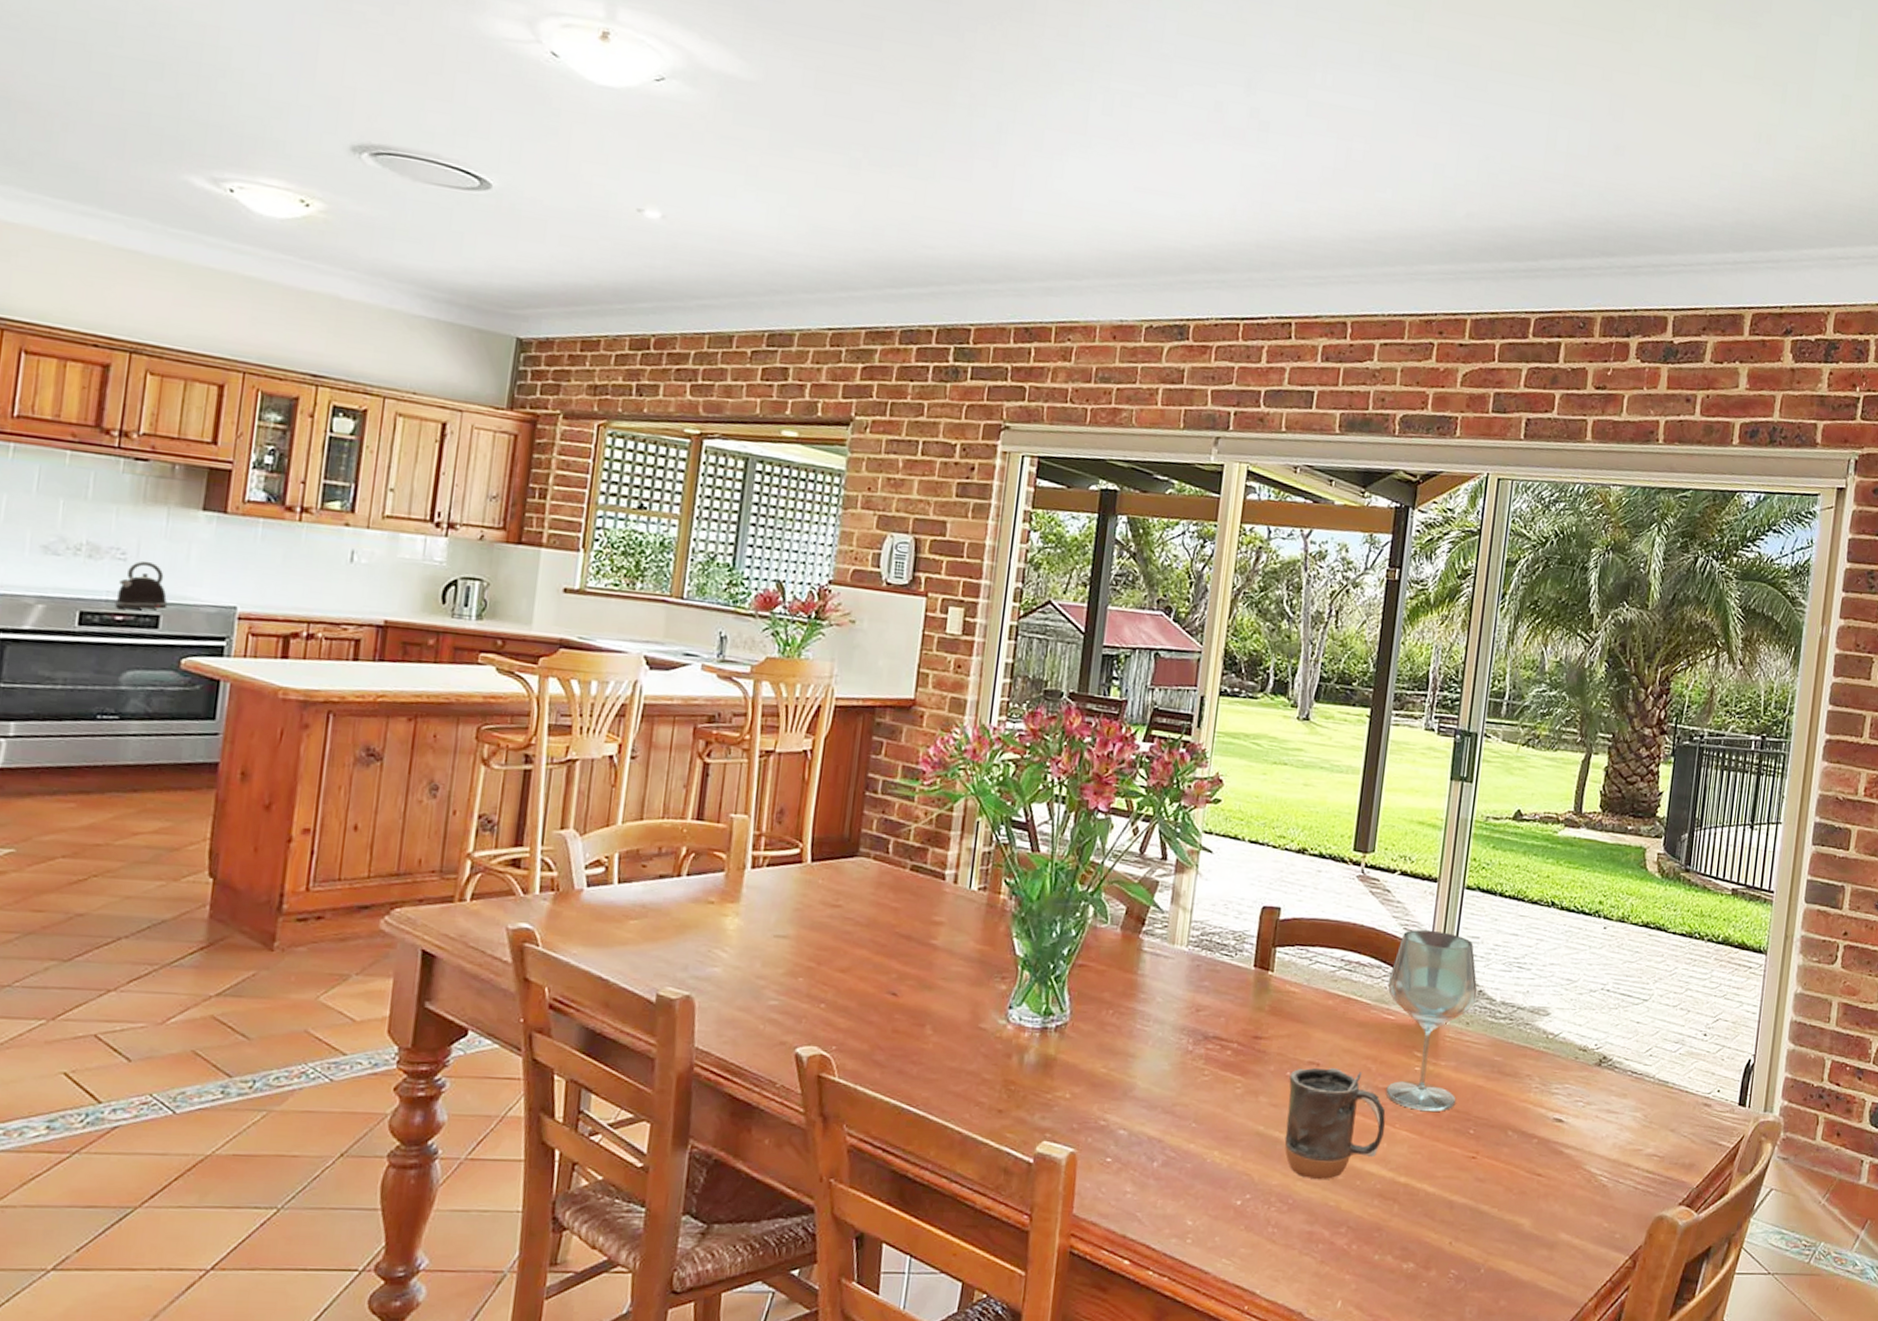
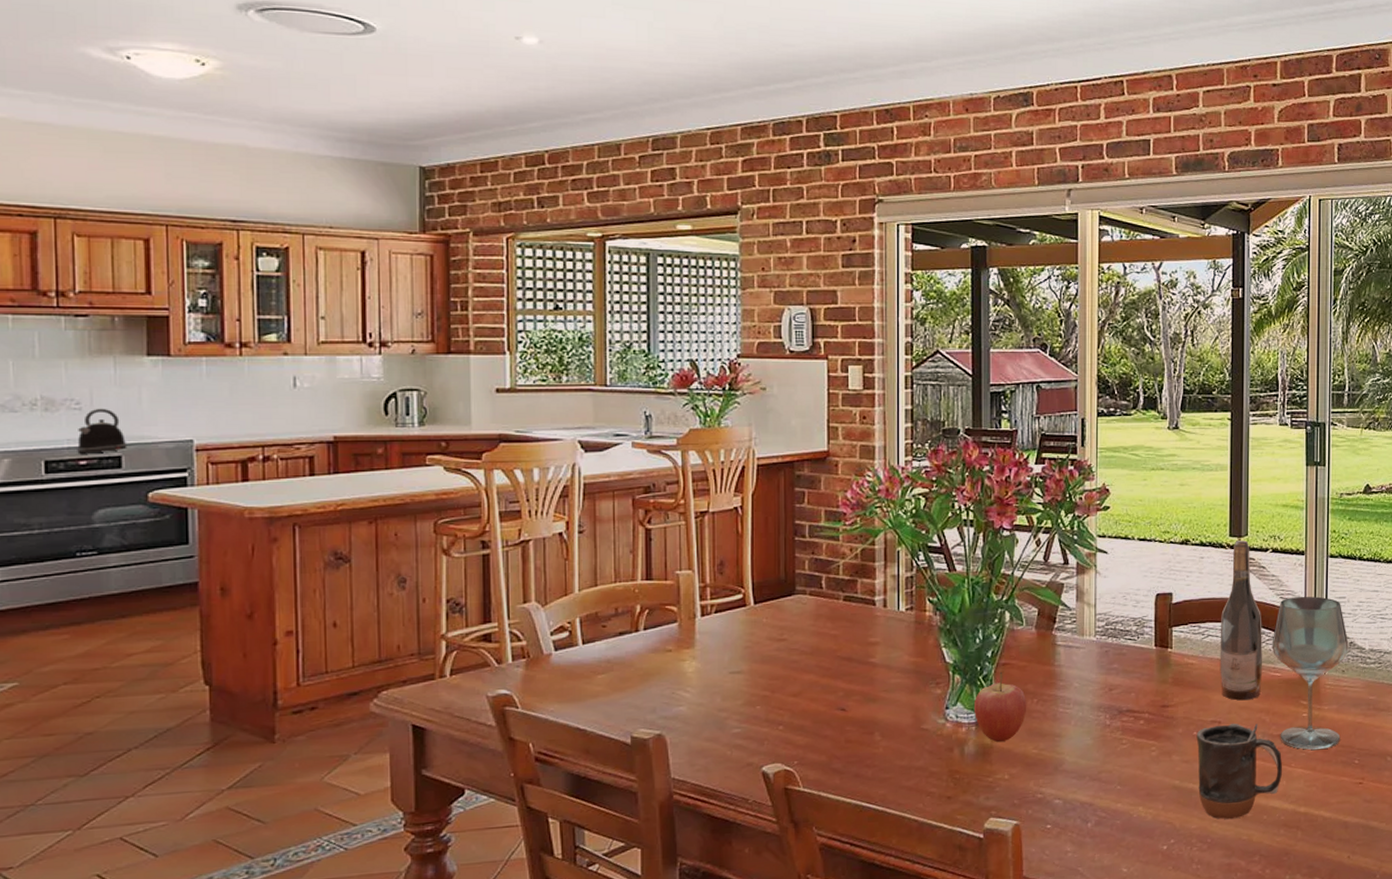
fruit: none [1040,974,1102,1054] -> present [973,672,1027,742]
wine bottle: none [1324,856,1380,1043] -> present [1219,540,1263,701]

